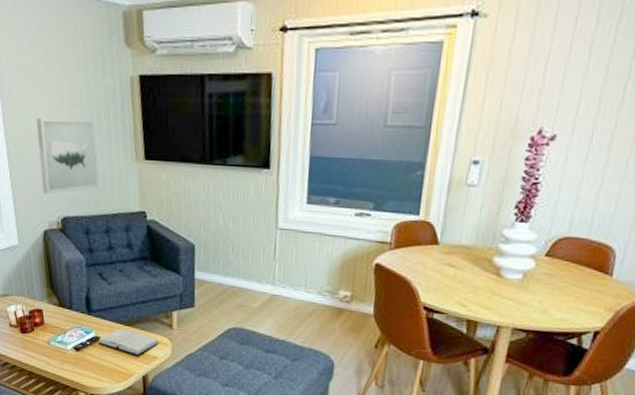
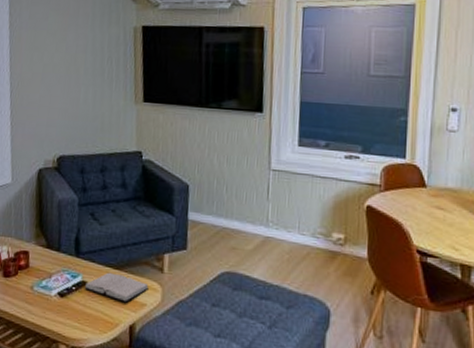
wall art: present [36,117,99,195] -> none [41,61,99,134]

